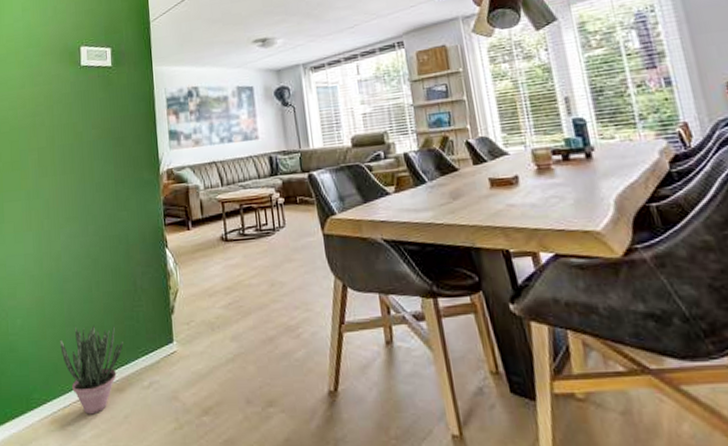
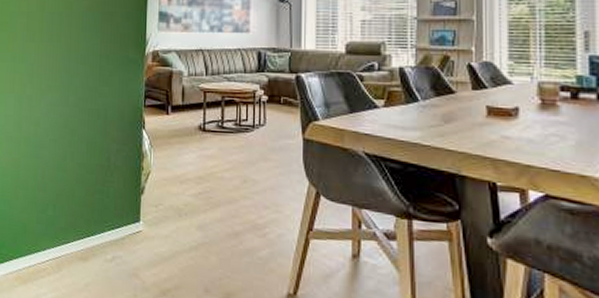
potted plant: present [60,325,124,415] -> none [31,192,91,278]

